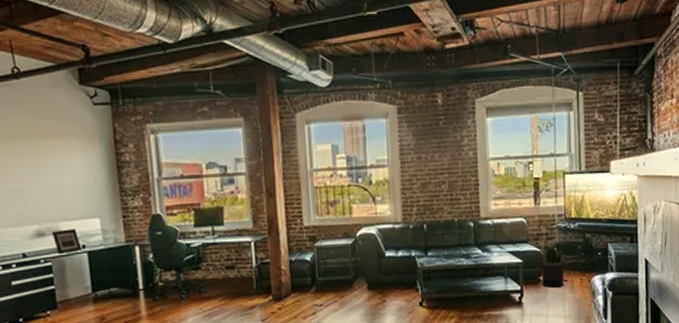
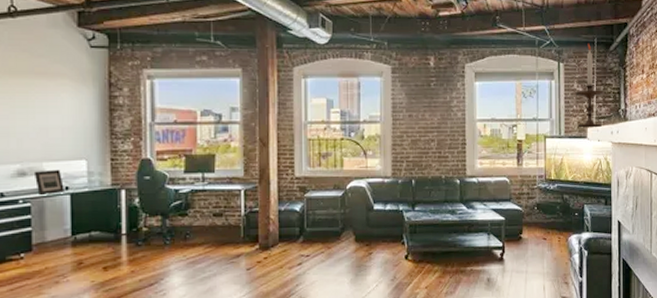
planter: present [539,242,566,288] -> none [520,201,545,245]
candlestick: none [596,69,629,162] -> present [575,44,605,128]

